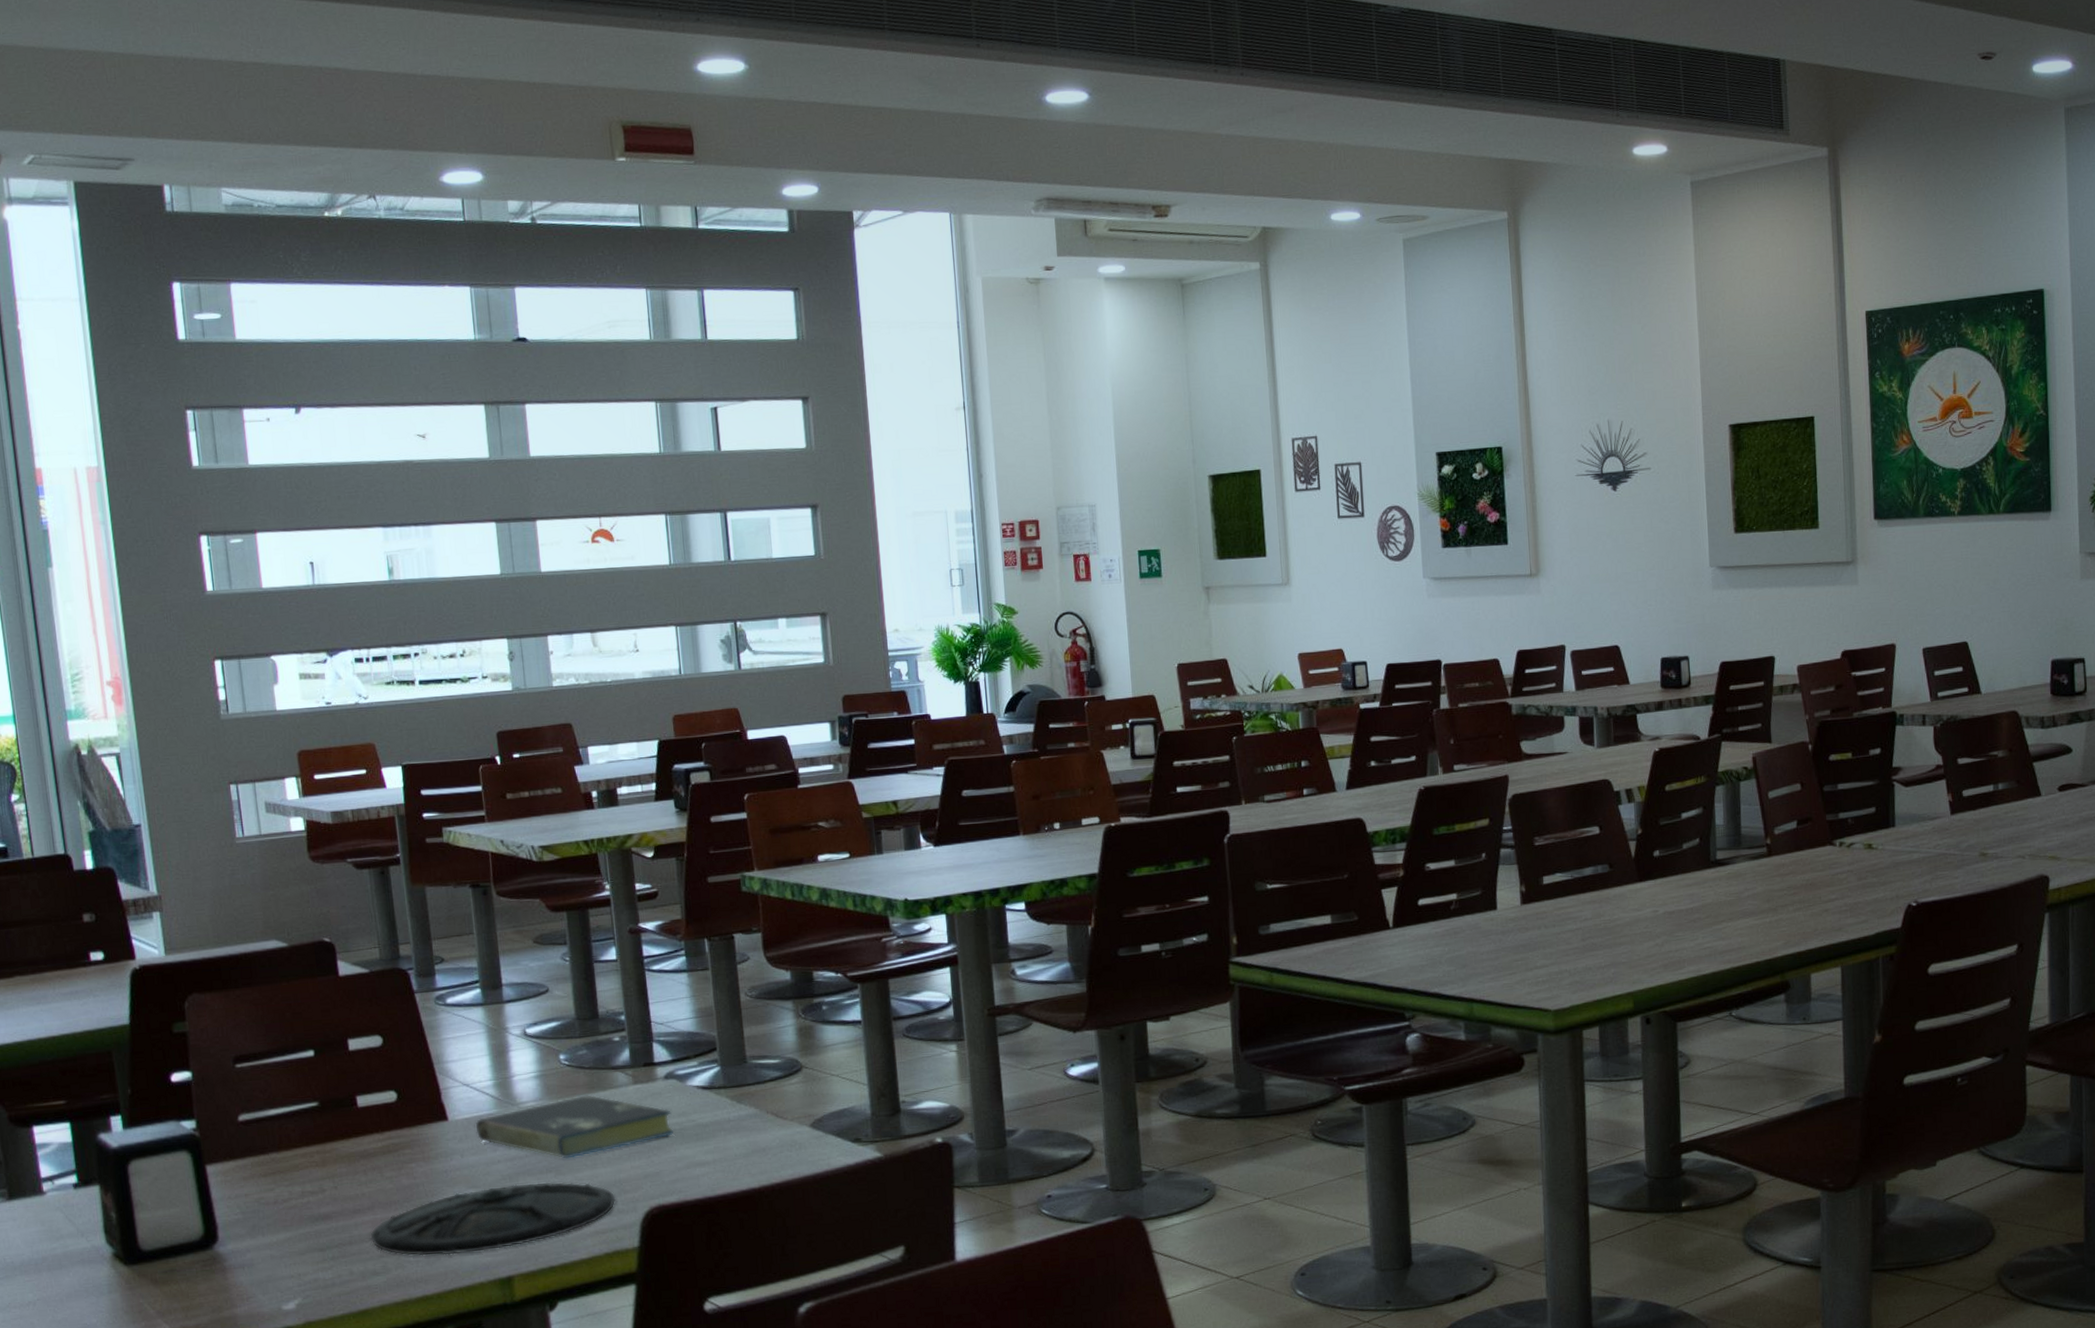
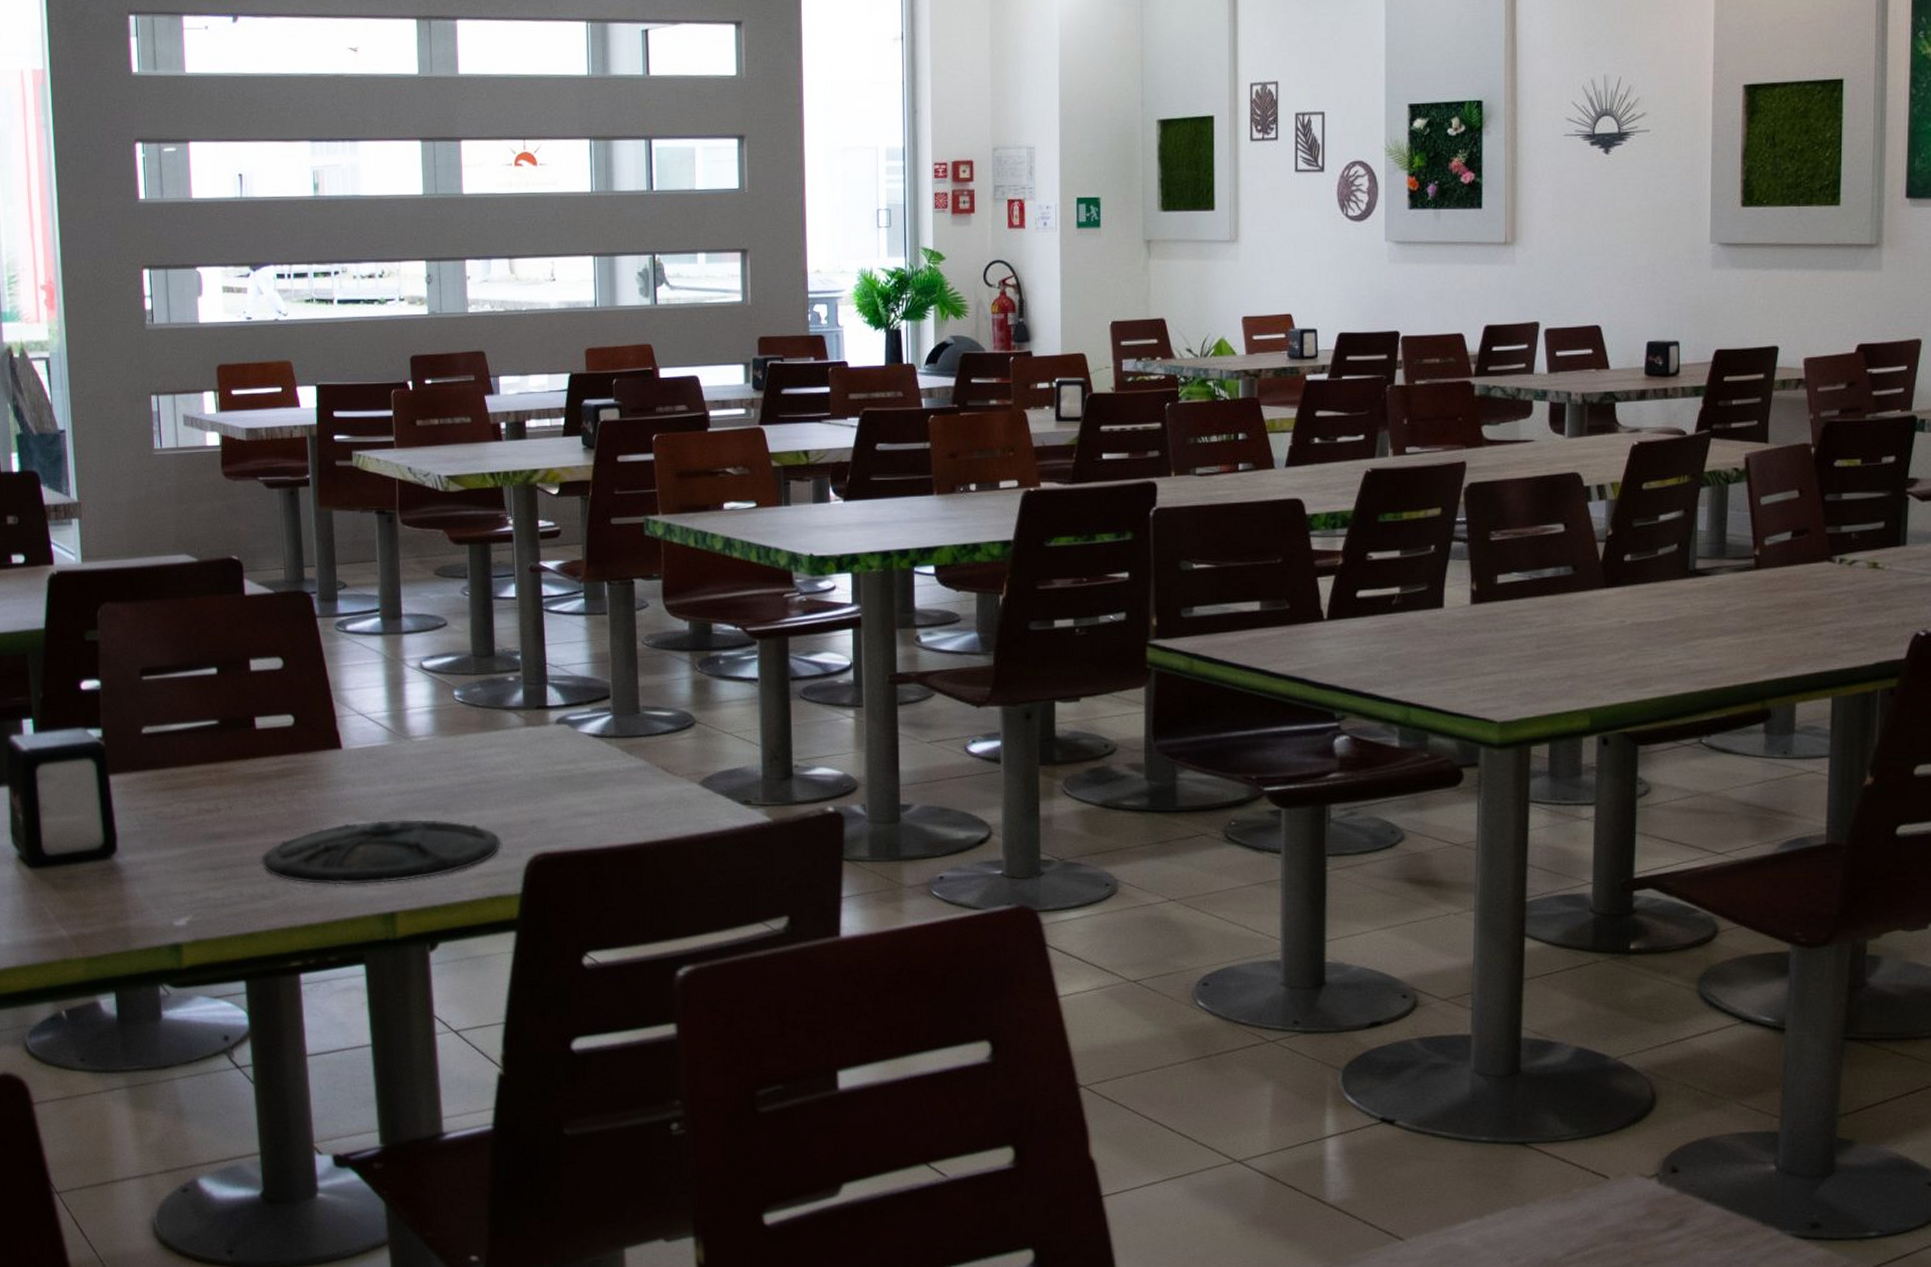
book: present [475,1094,673,1159] -> none [368,734,562,797]

